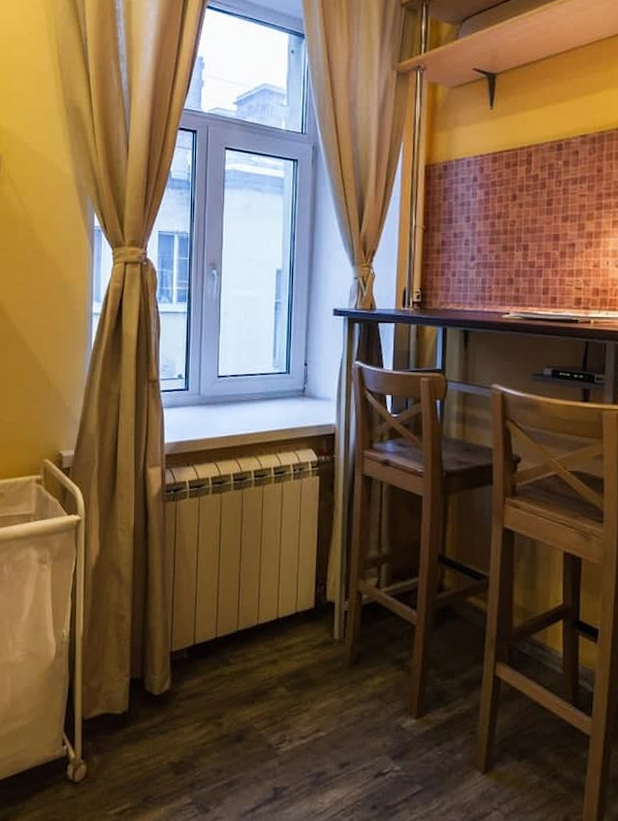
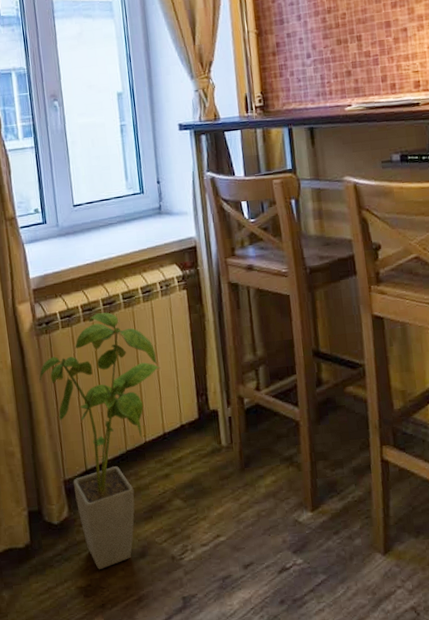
house plant: none [160,488,283,748] -> present [39,312,160,569]

